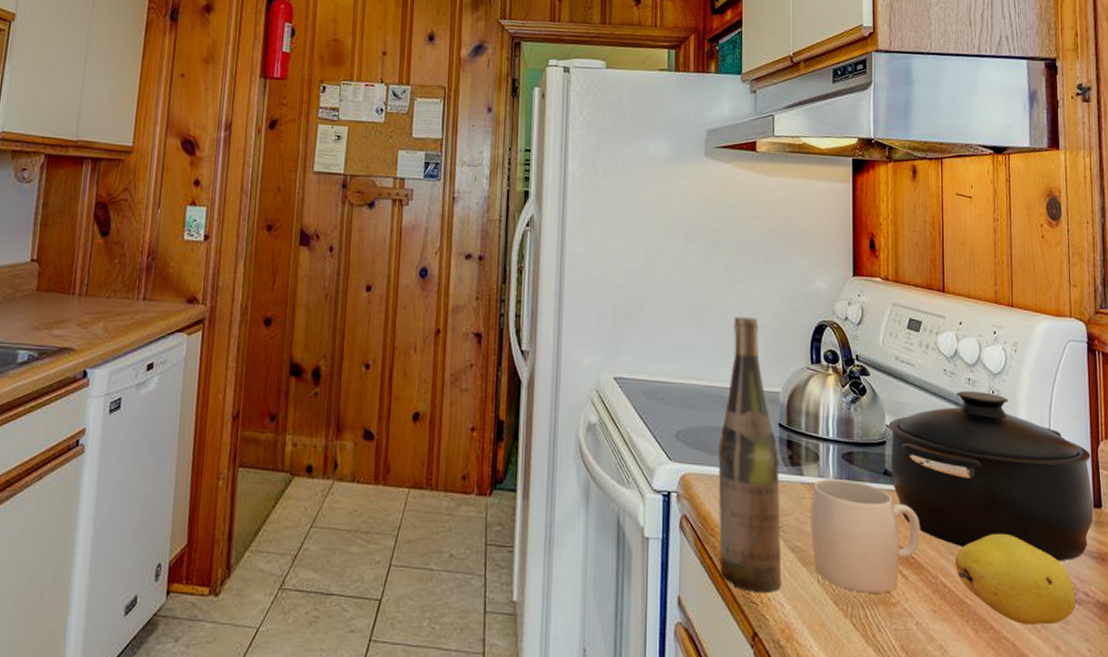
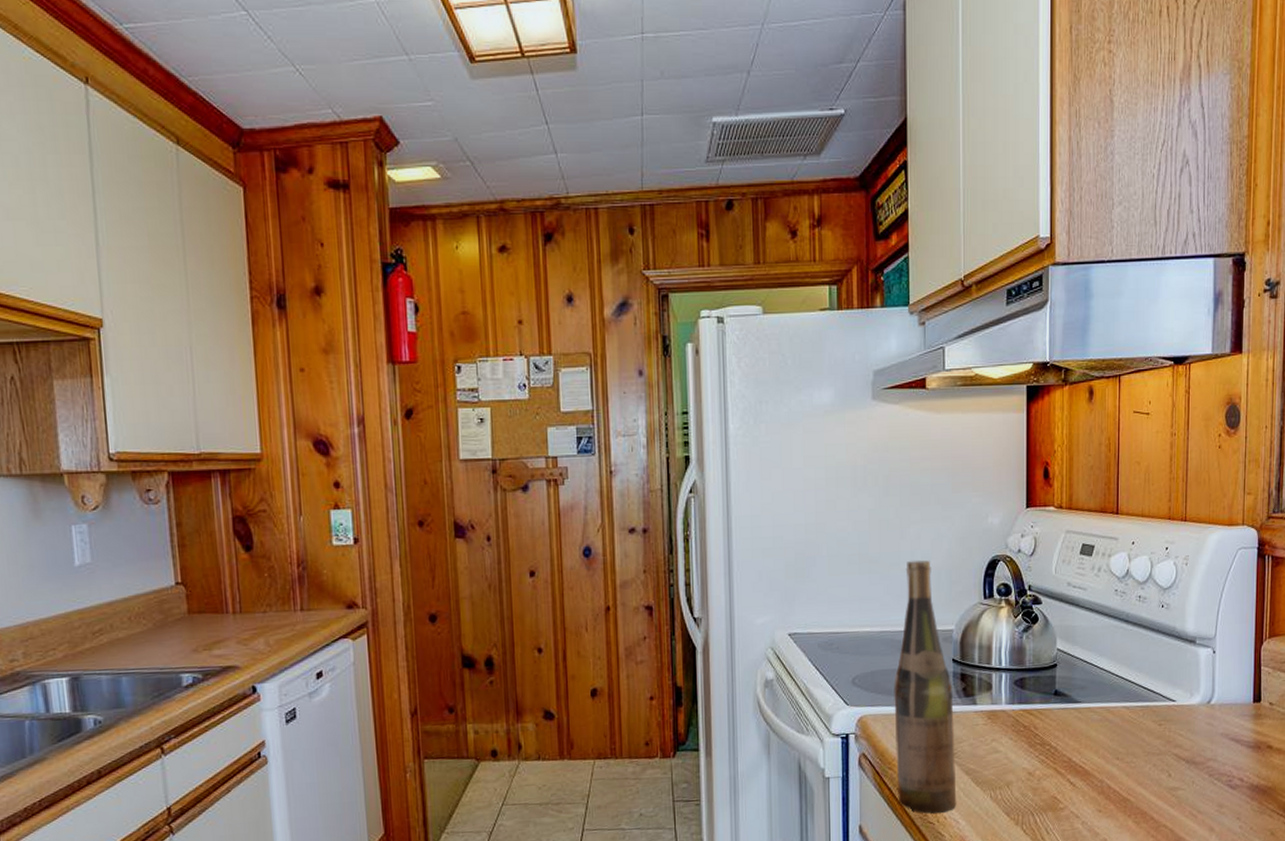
mug: present [811,479,920,593] -> none [984,703,1088,803]
saucepan: present [888,391,1094,562] -> none [1060,607,1254,754]
fruit: present [955,533,1077,625] -> none [1120,735,1232,812]

